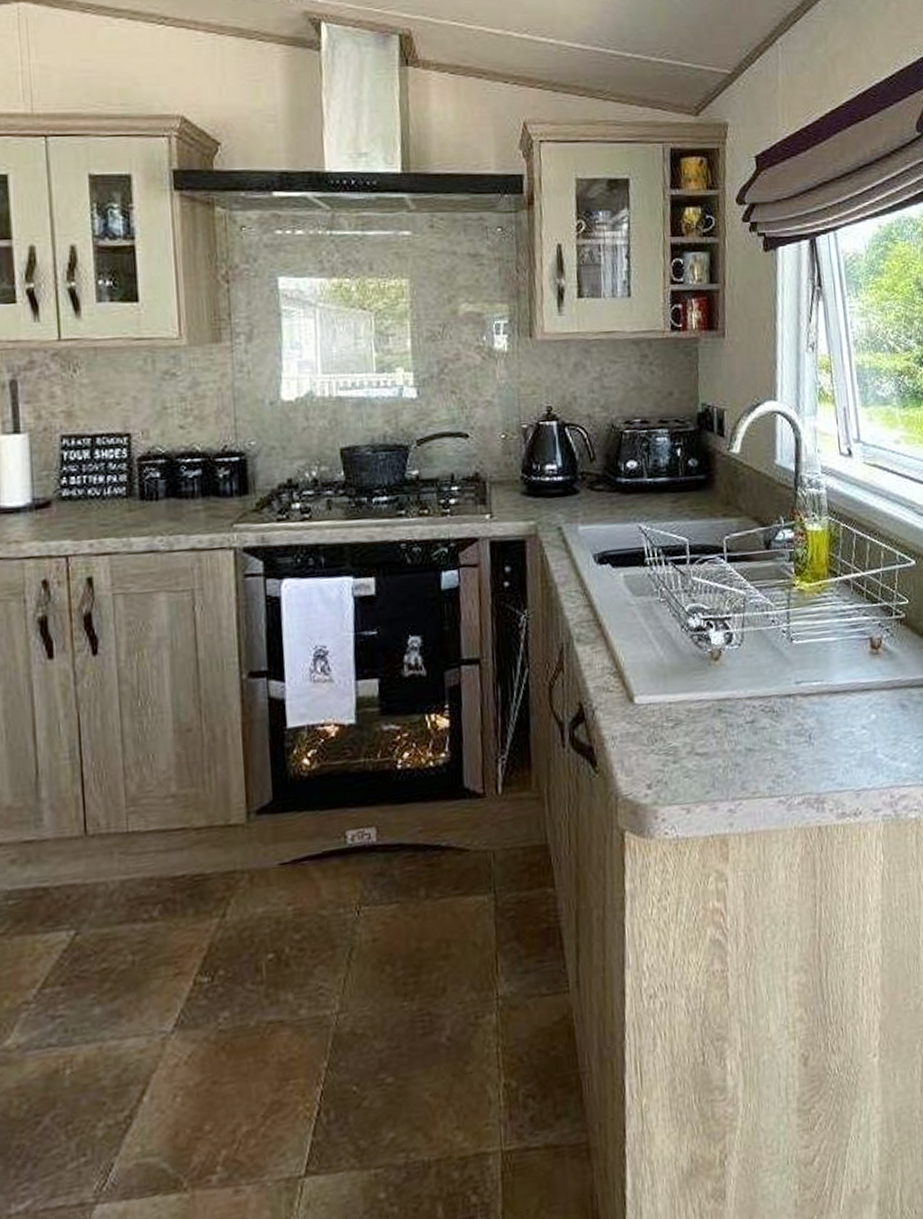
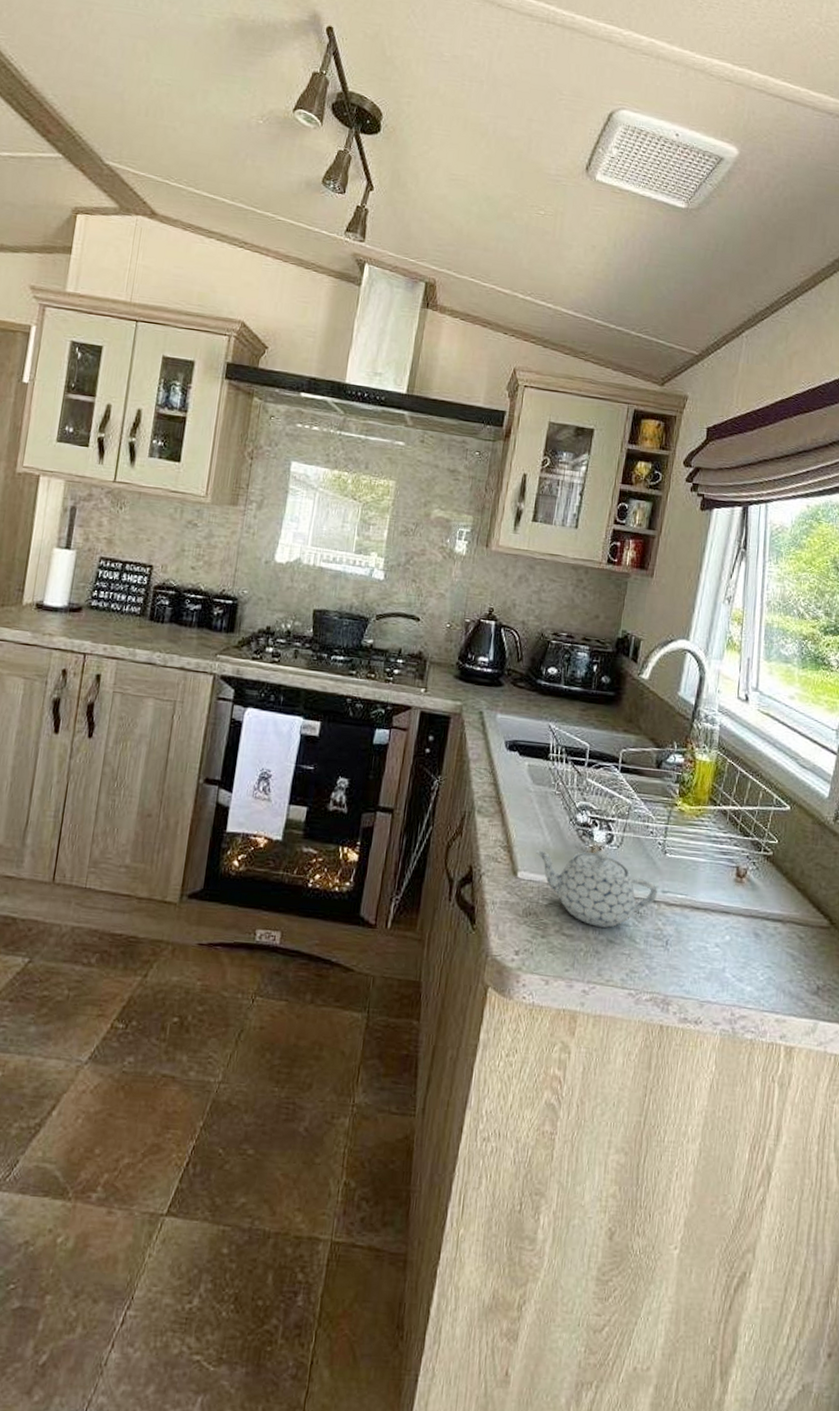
teapot: none [648,653,791,738] -> present [534,850,658,928]

